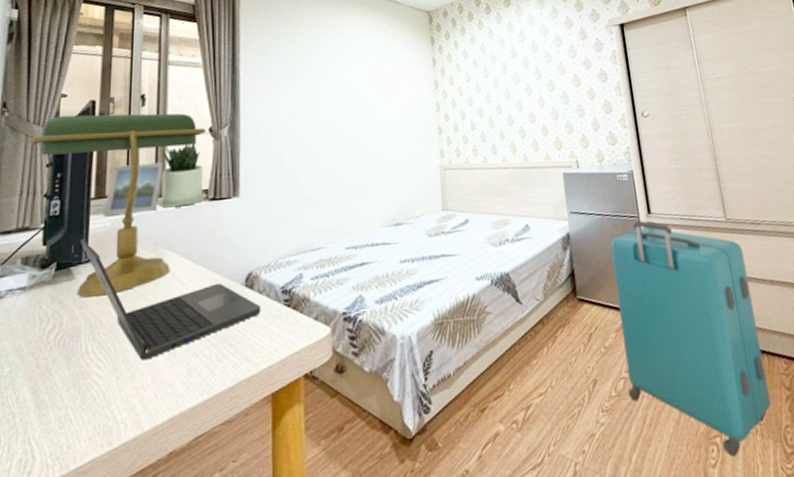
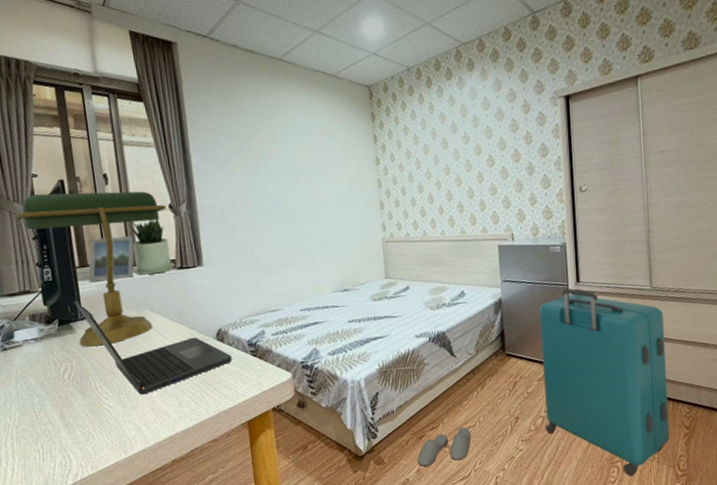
slippers: none [479,395,542,452] -> present [417,427,471,467]

